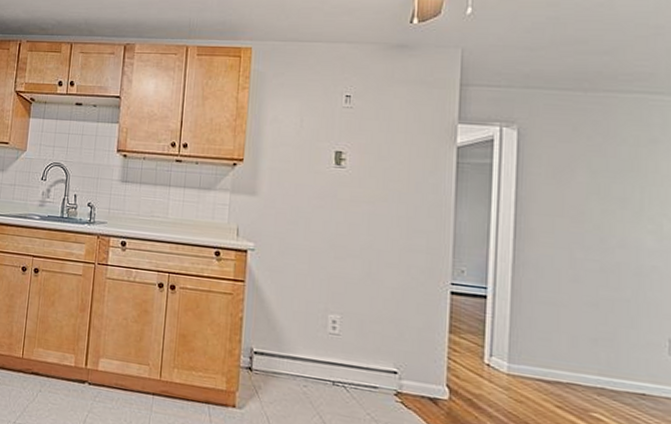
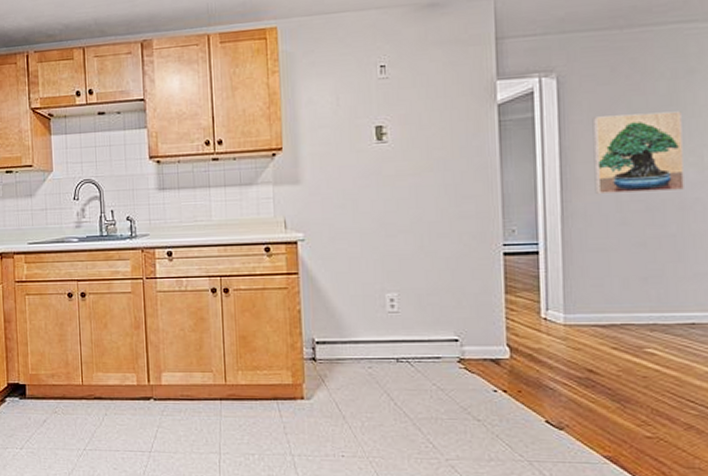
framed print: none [549,172,642,256] -> present [592,111,684,194]

